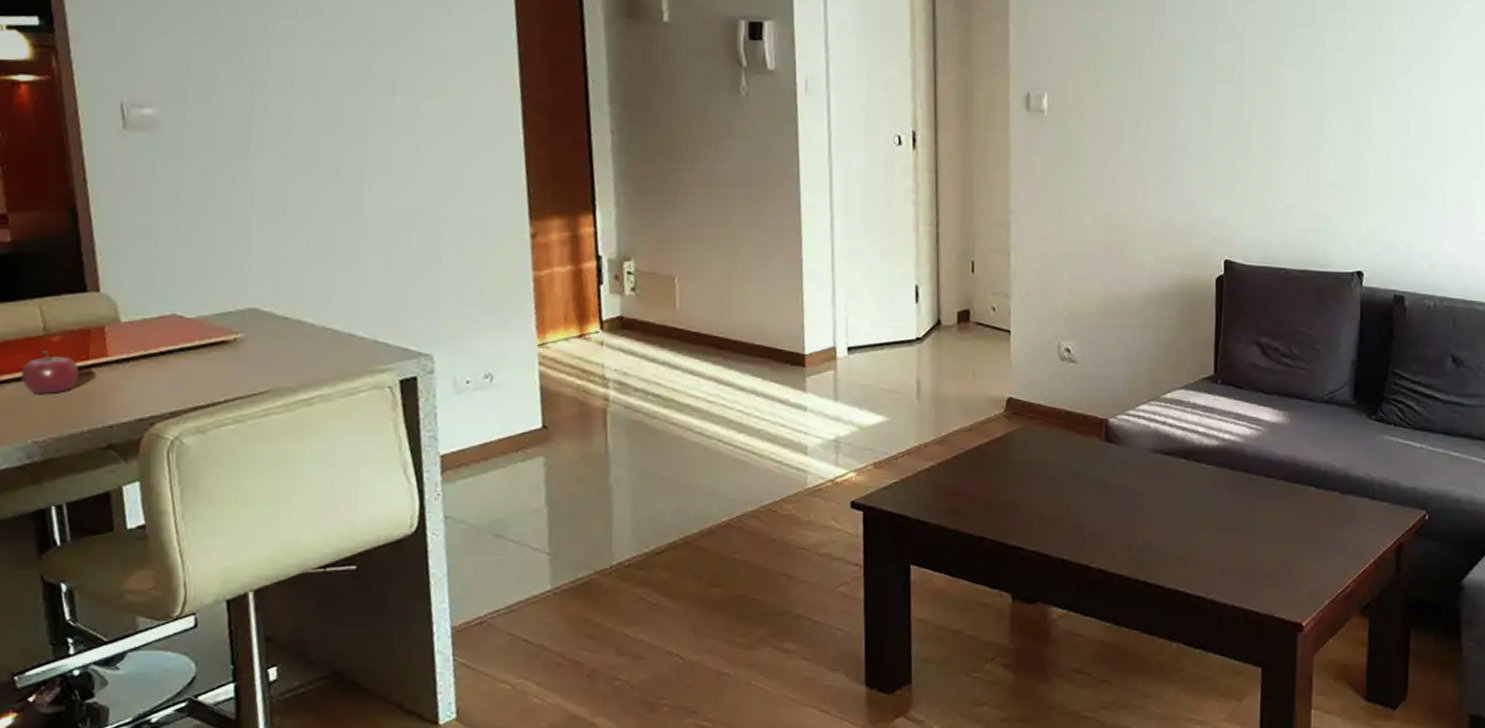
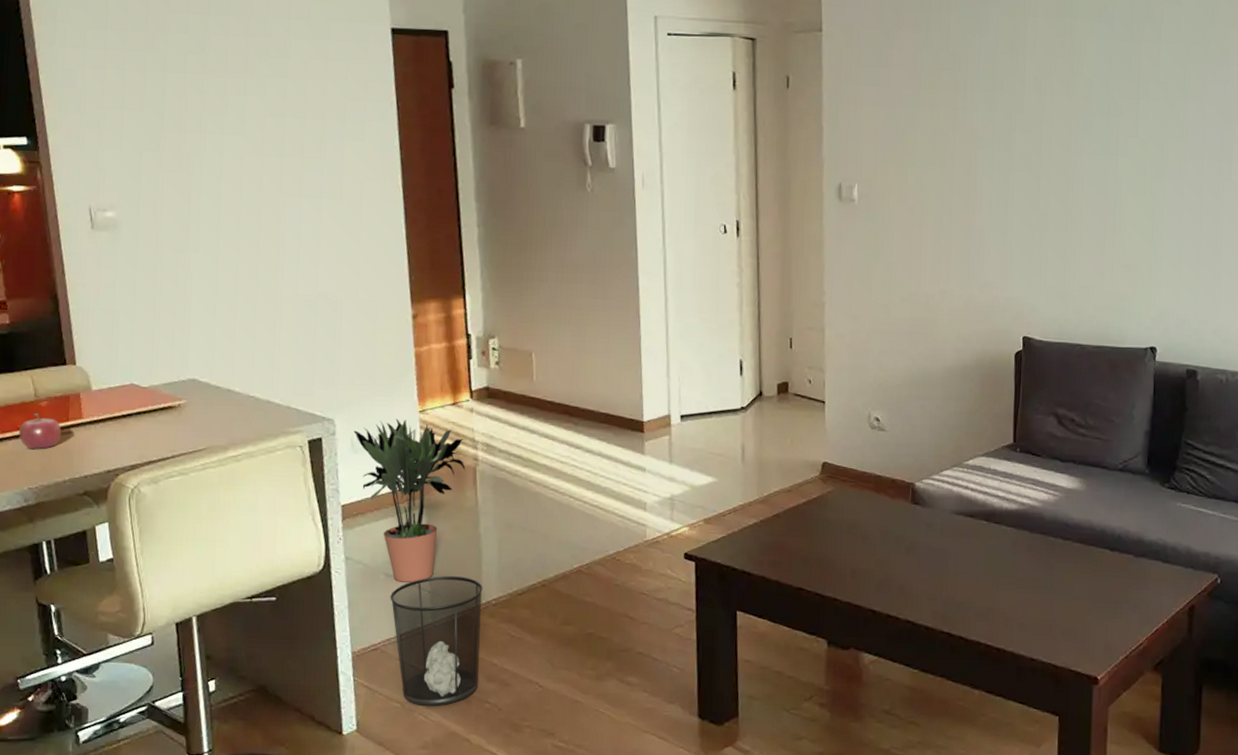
potted plant: none [456,353,594,543] -> present [353,418,466,582]
waste bin: none [499,535,613,688] -> present [390,576,483,707]

